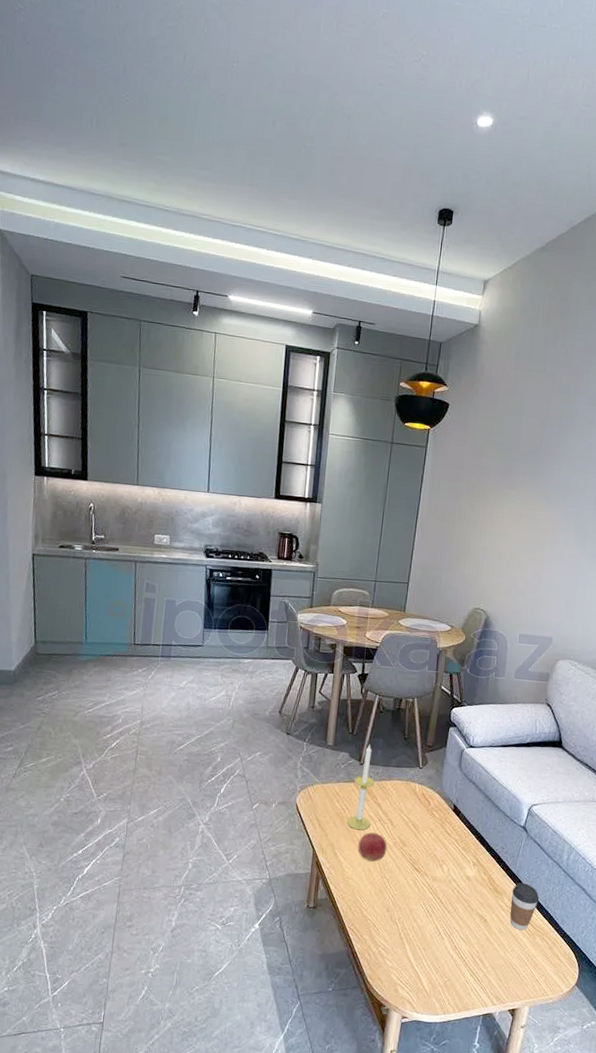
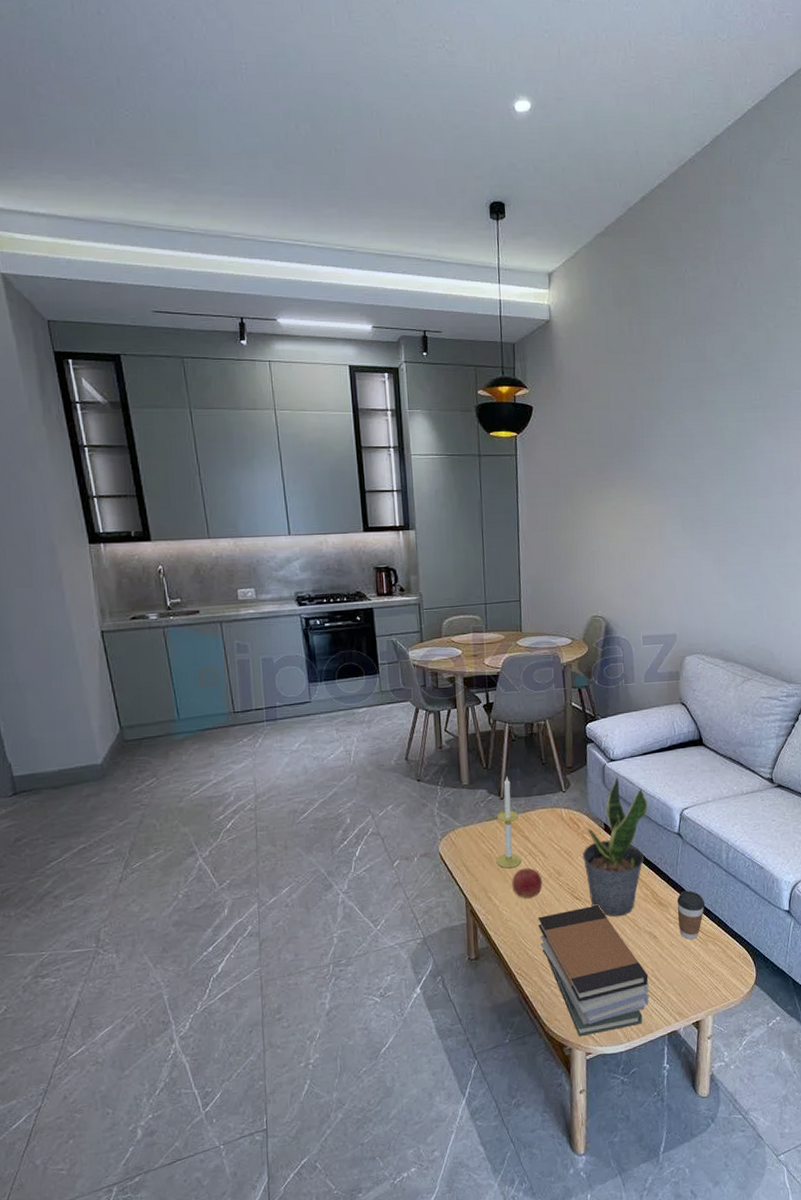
book stack: none [376,879,473,1001] -> present [538,905,649,1037]
potted plant: none [428,762,499,895] -> present [582,776,648,917]

